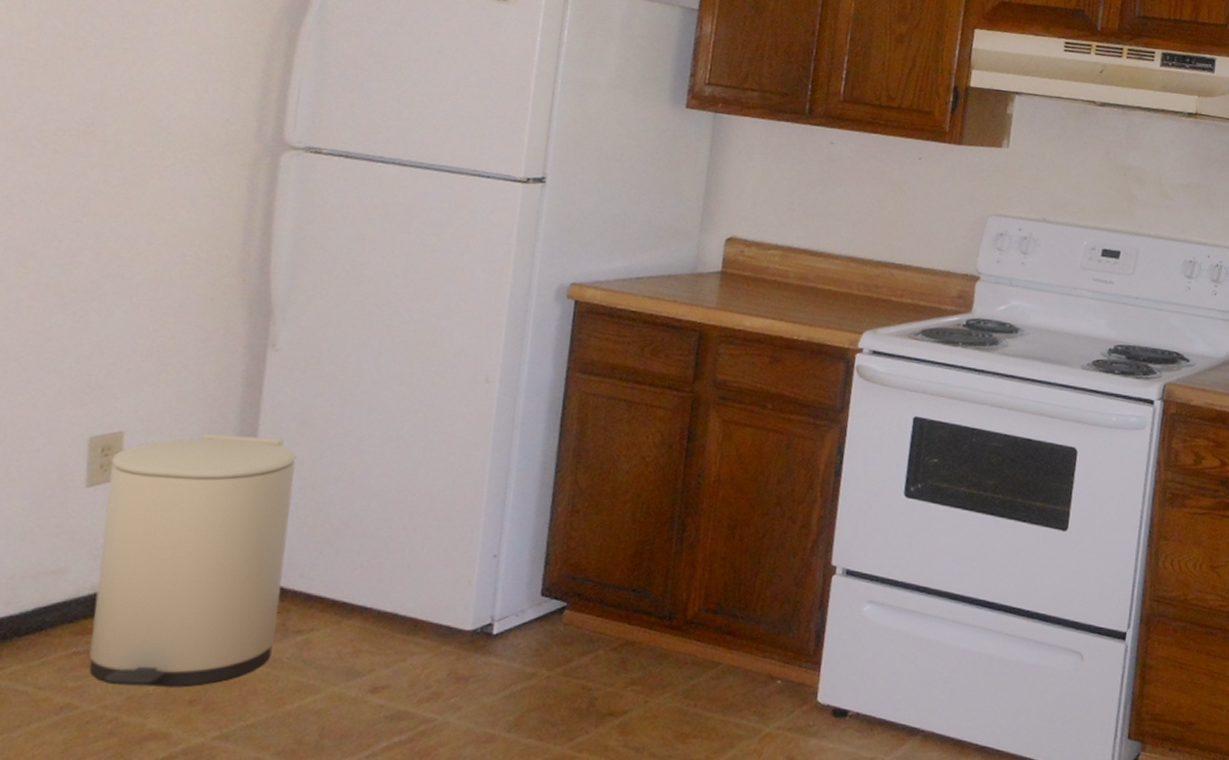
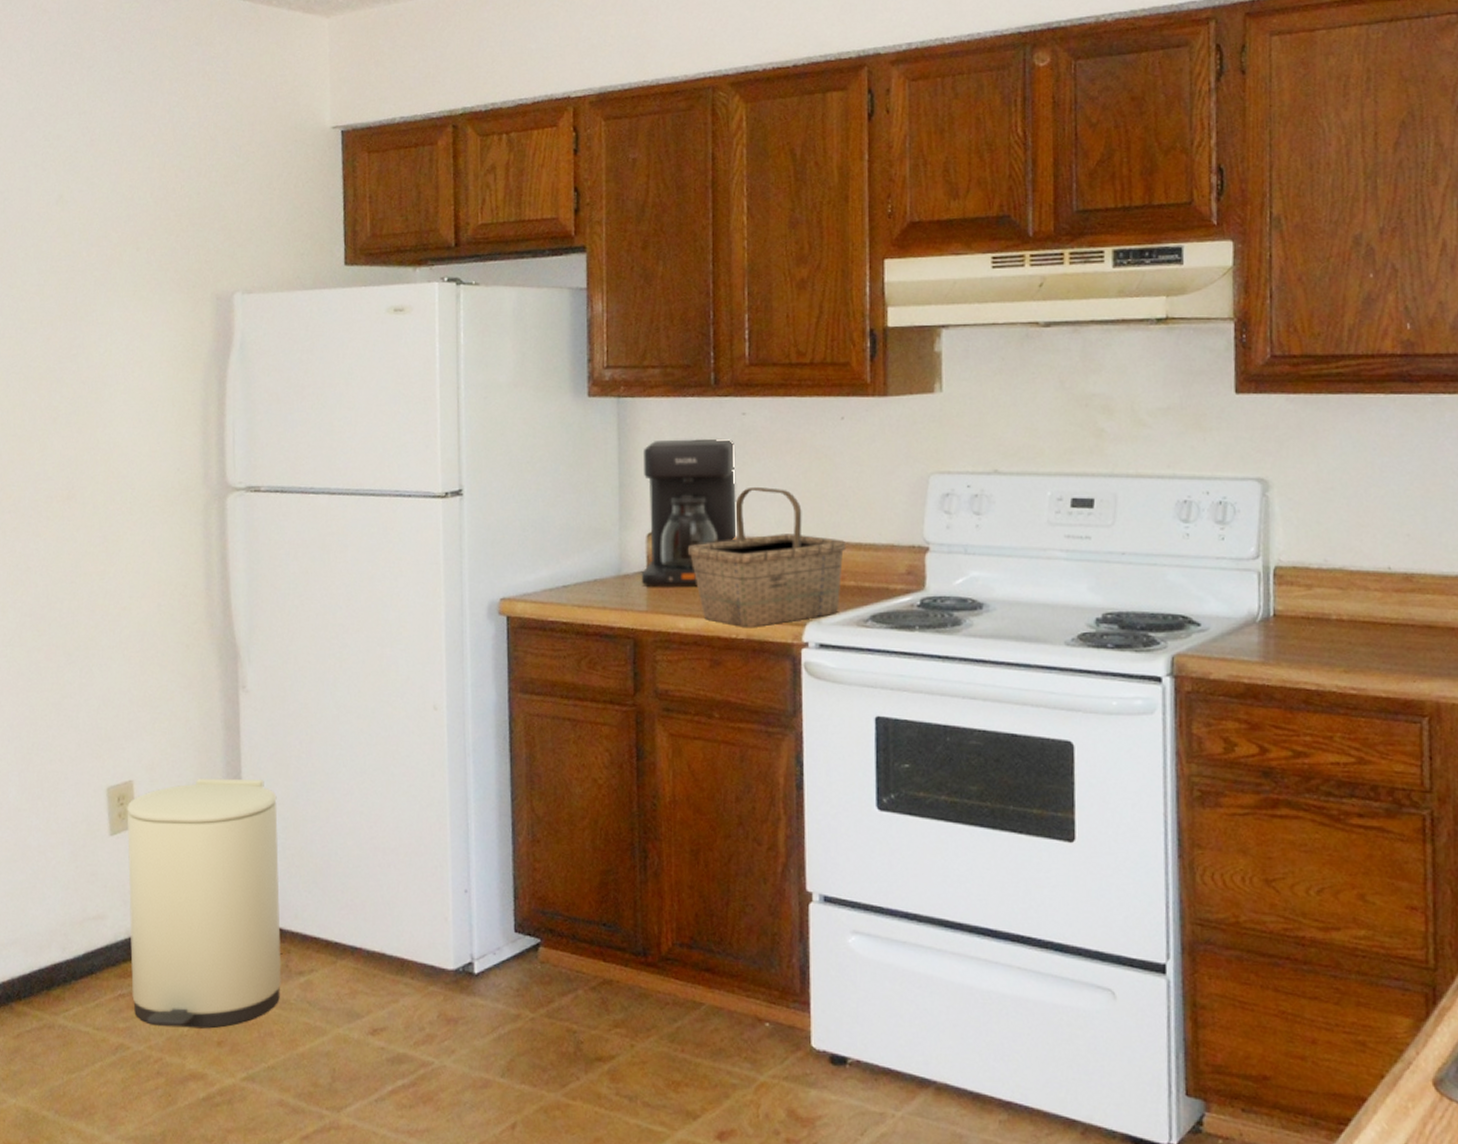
coffee maker: none [715,156,820,289] -> present [642,439,737,587]
basket: none [763,208,909,331] -> present [688,486,847,627]

